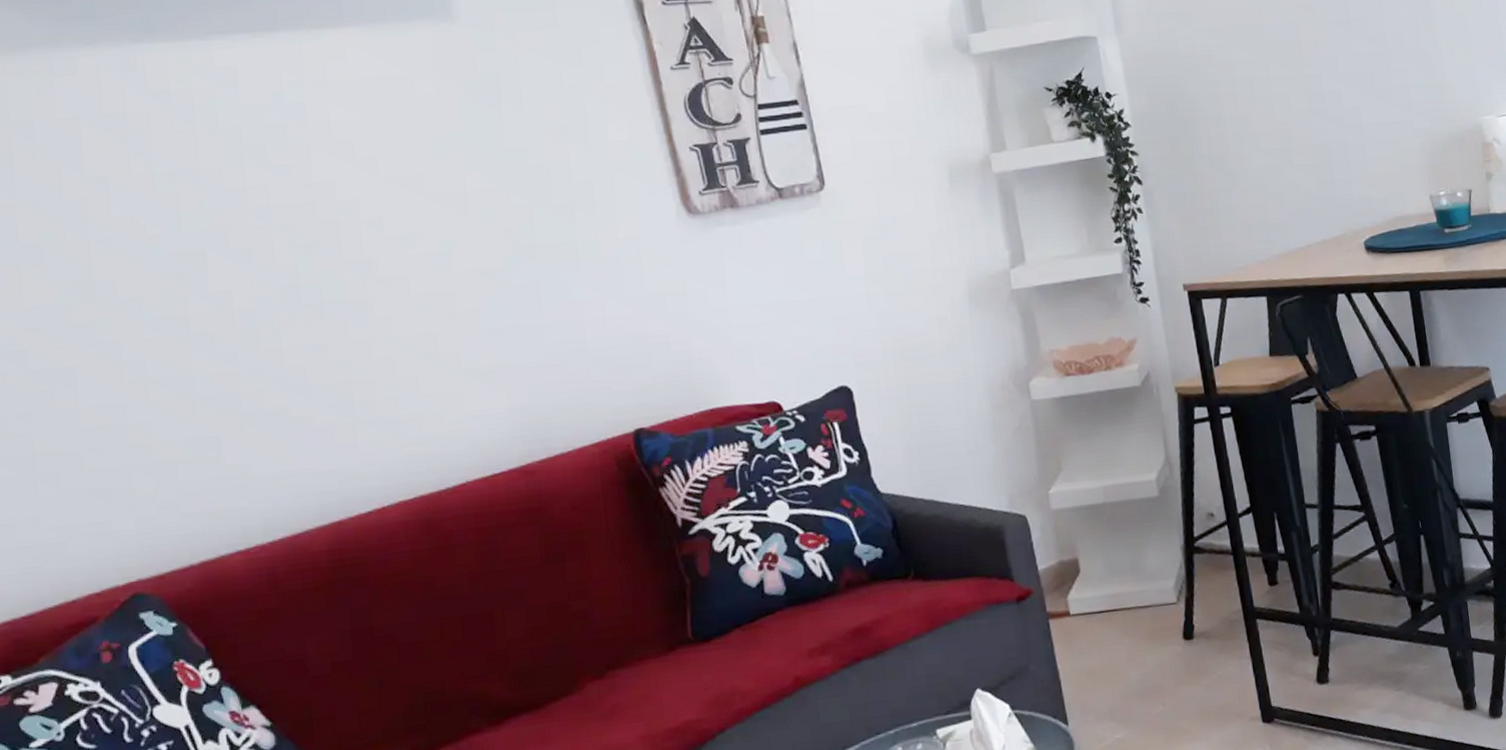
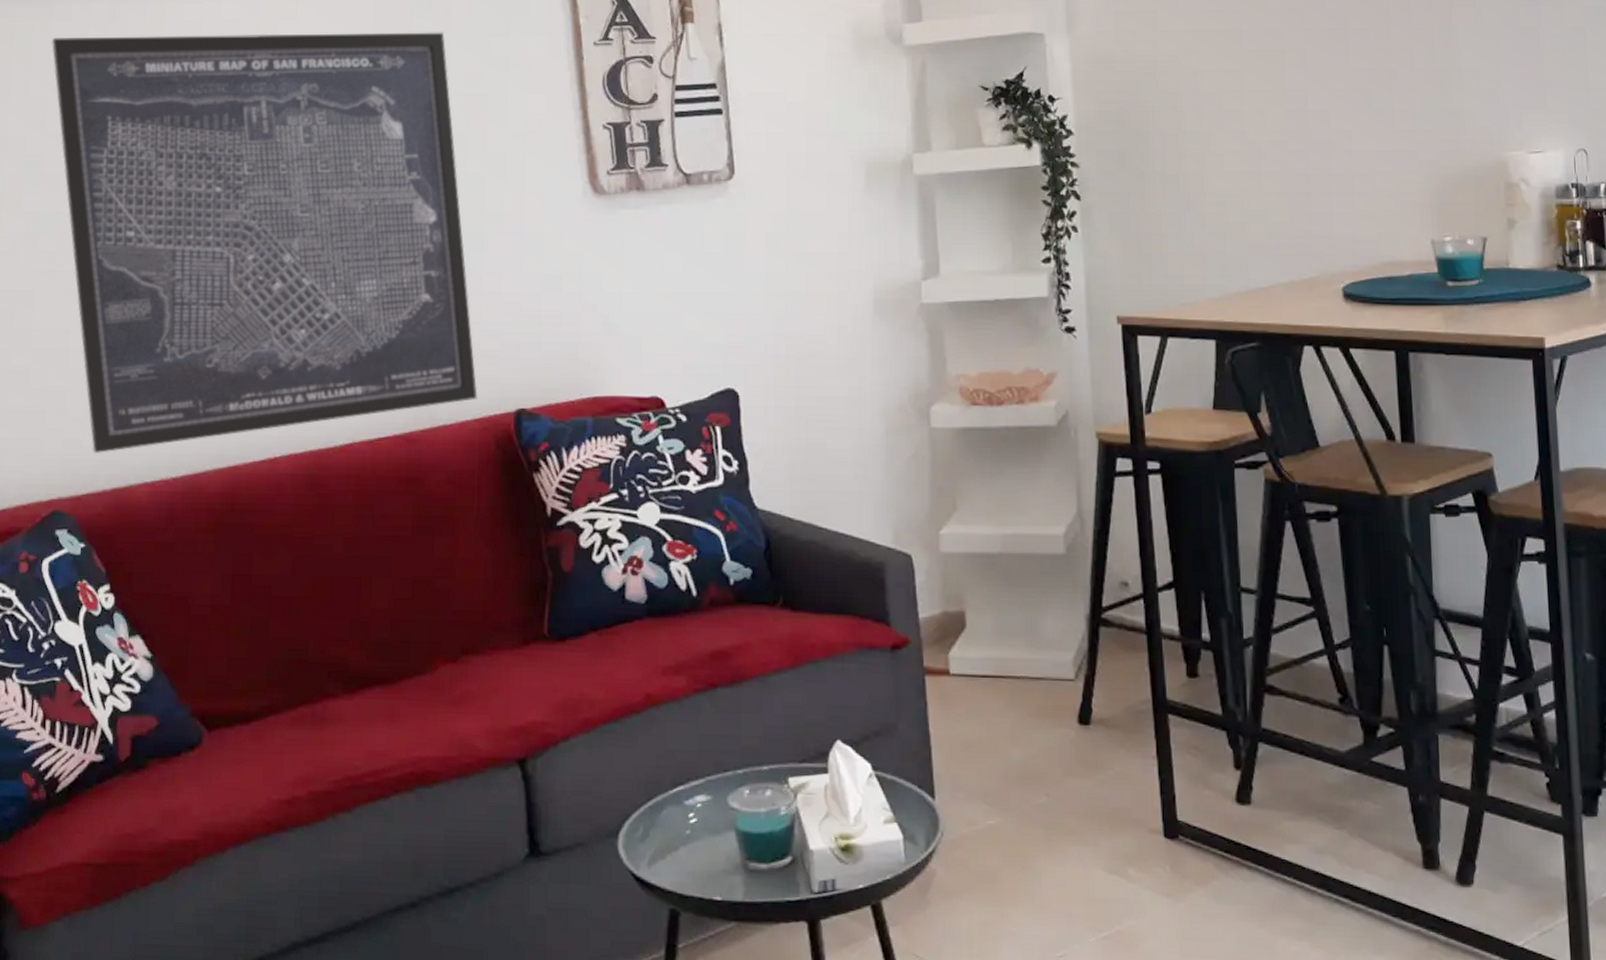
wall art: none [55,65,593,528] -> present [51,32,478,453]

